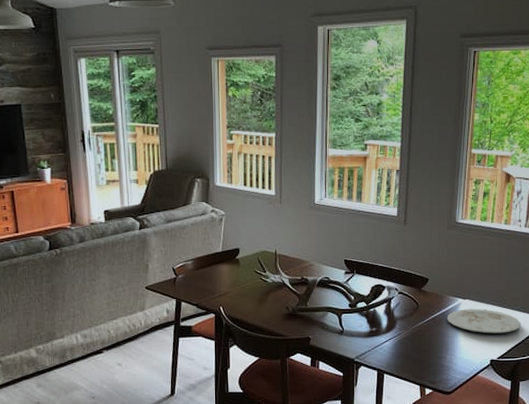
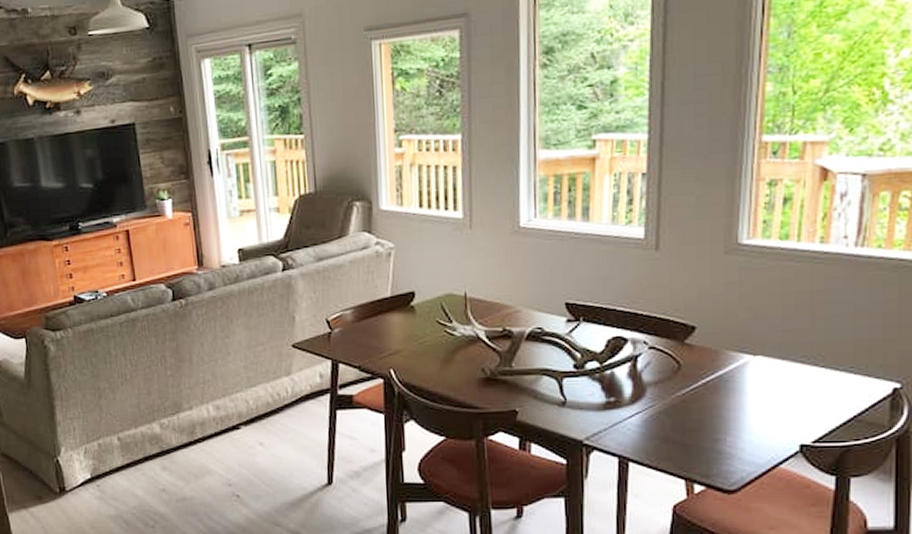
plate: present [447,308,521,334] -> none [726,369,852,406]

